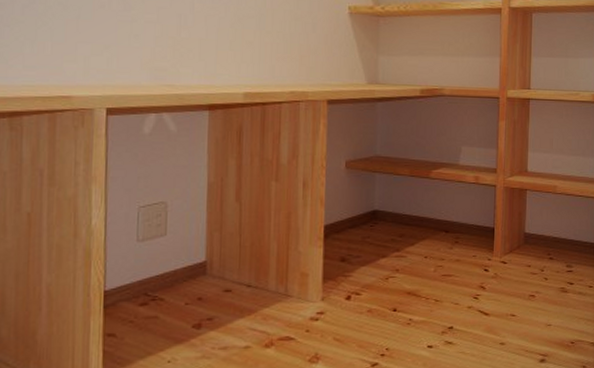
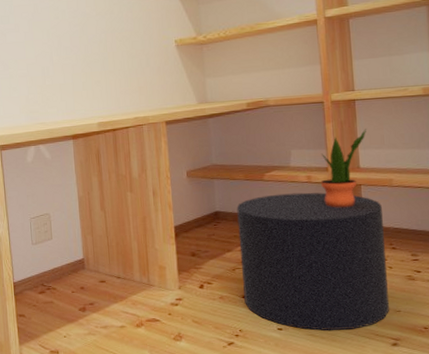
stool: none [395,194,544,348] -> present [237,192,389,331]
potted plant: none [487,131,538,212] -> present [320,129,367,207]

